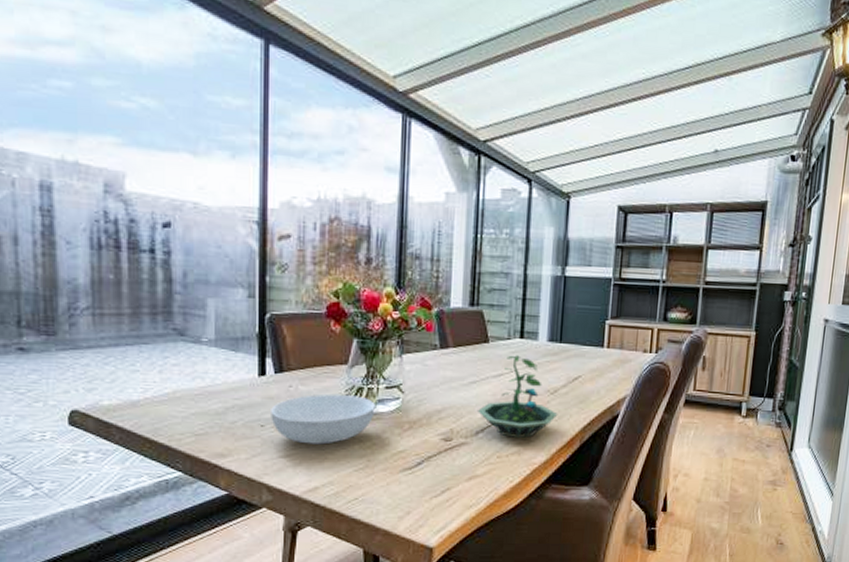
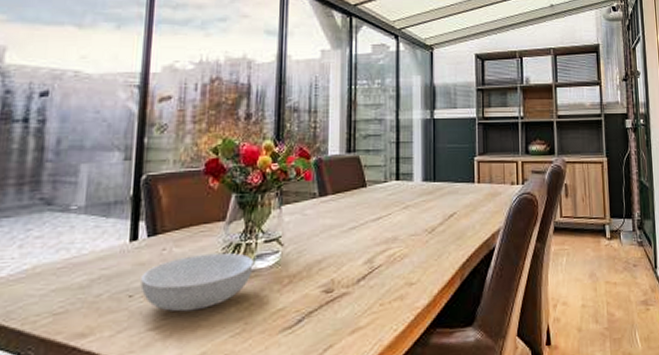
terrarium: present [476,355,558,439] -> none [357,197,437,283]

